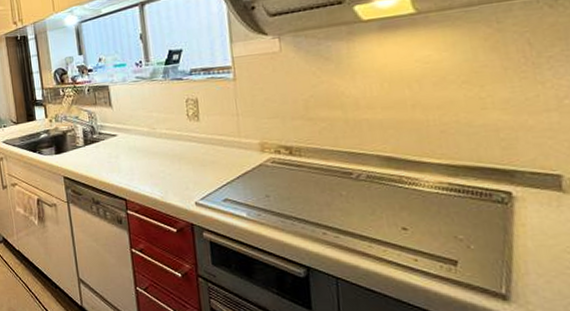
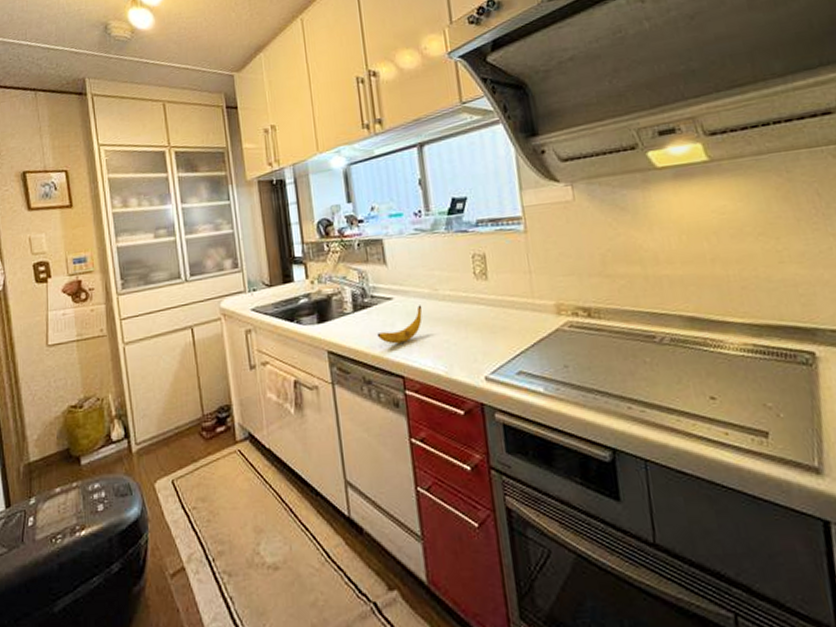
banana: none [104,141,142,173] -> present [377,305,423,344]

